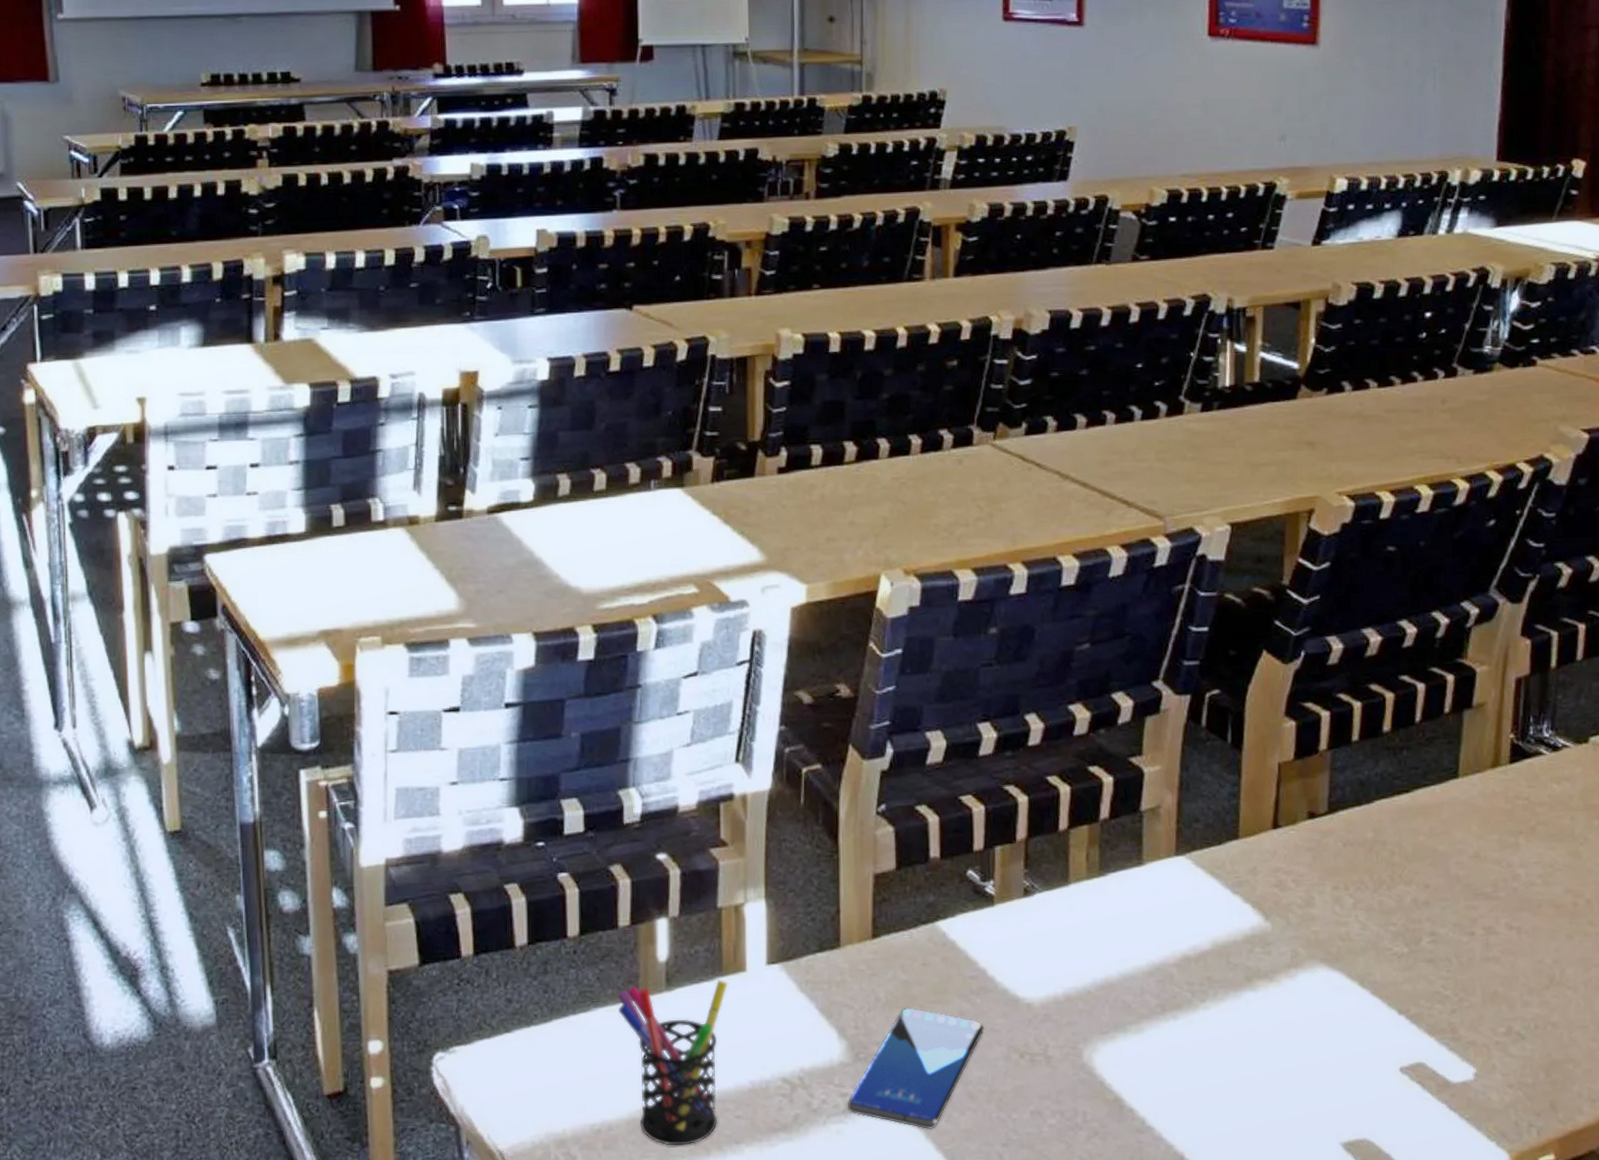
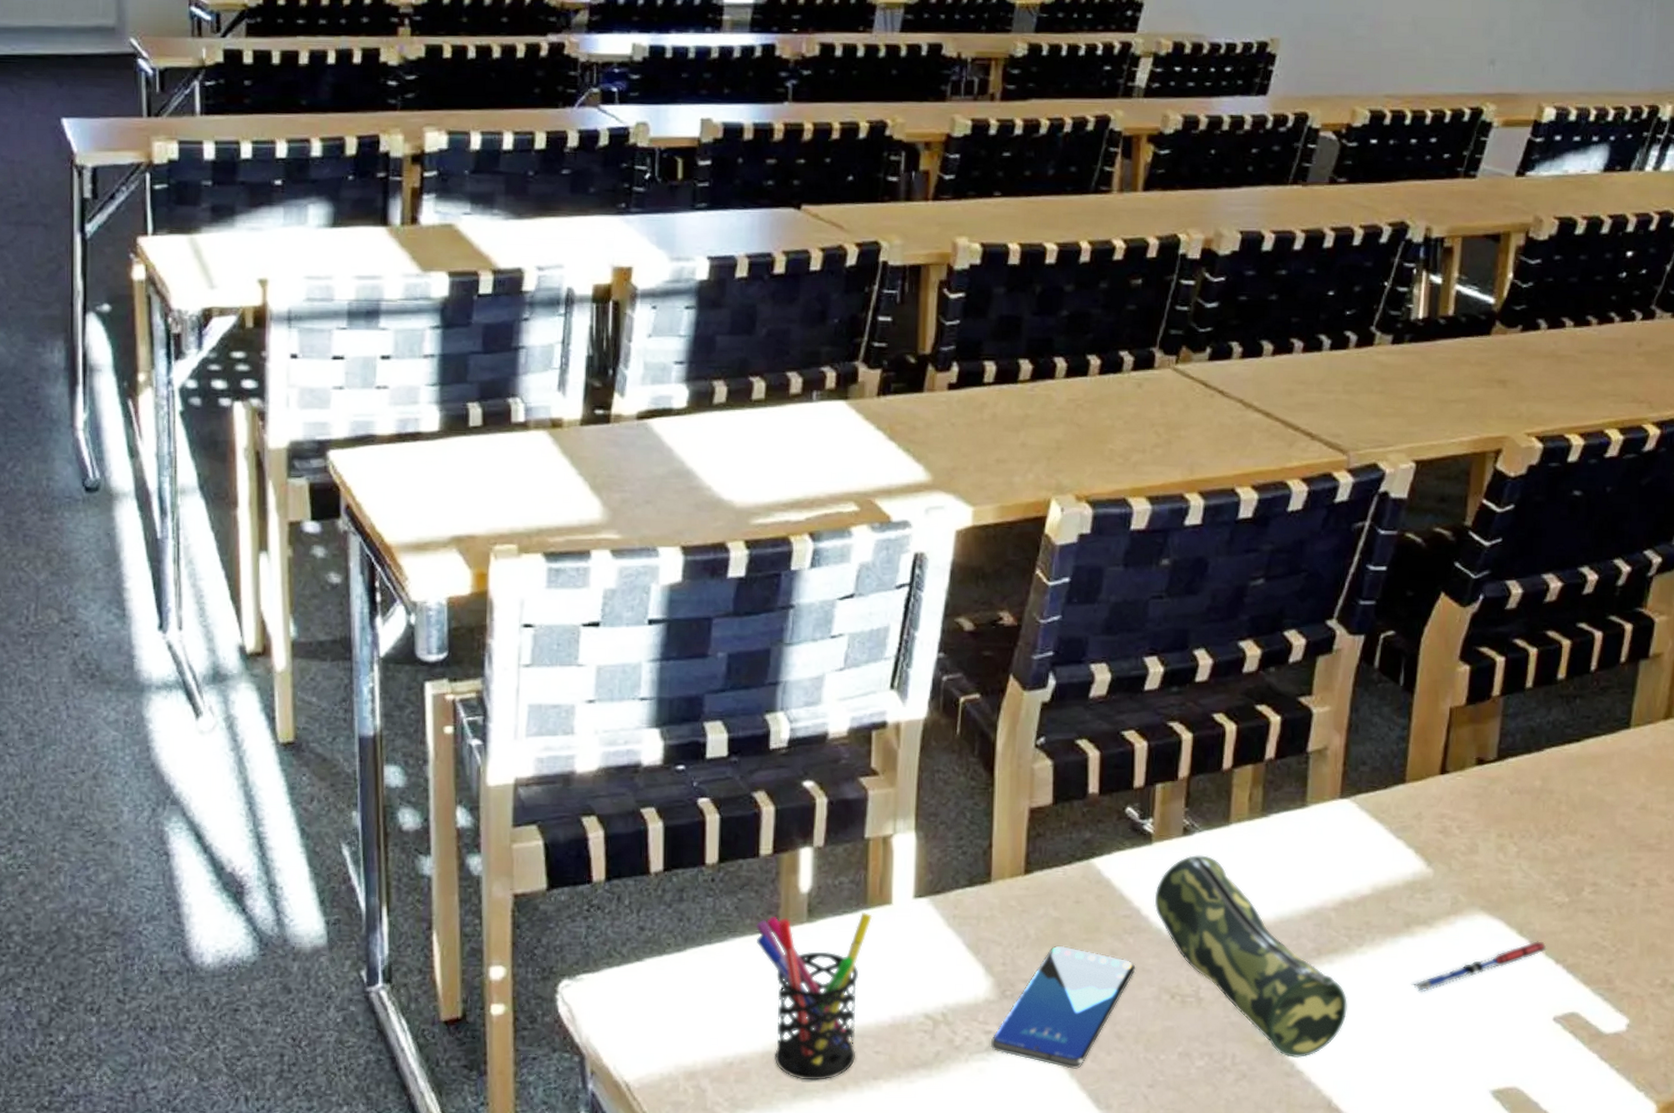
pencil case: none [999,915,1194,1114] -> present [1154,855,1347,1057]
pen: none [1257,992,1389,1046] -> present [1412,941,1547,992]

